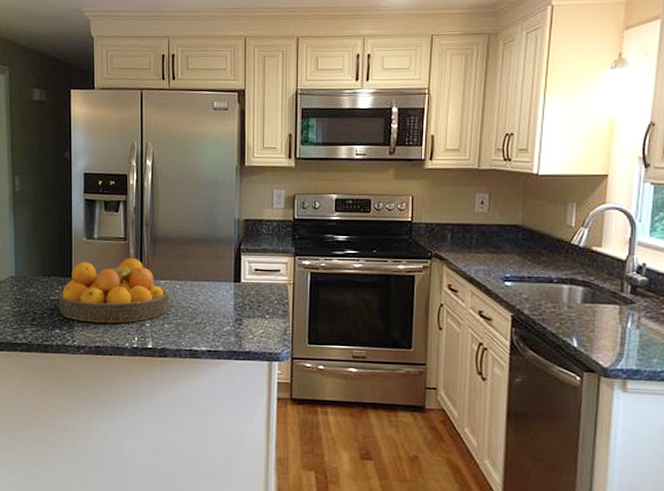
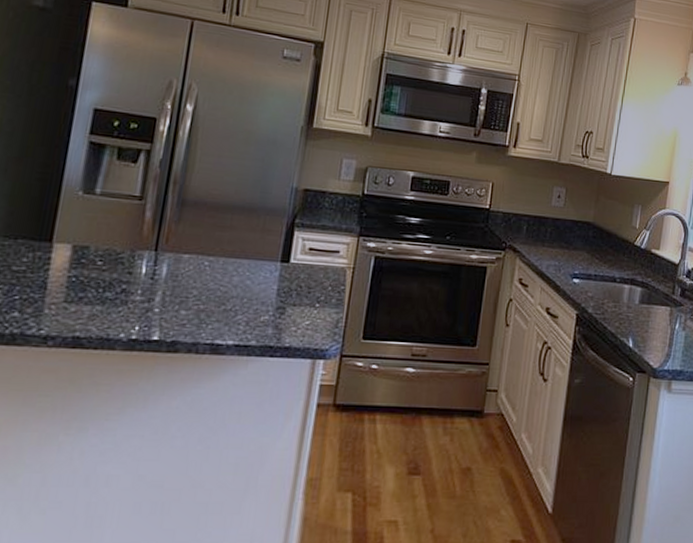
fruit bowl: present [58,258,169,323] -> none [23,222,194,307]

